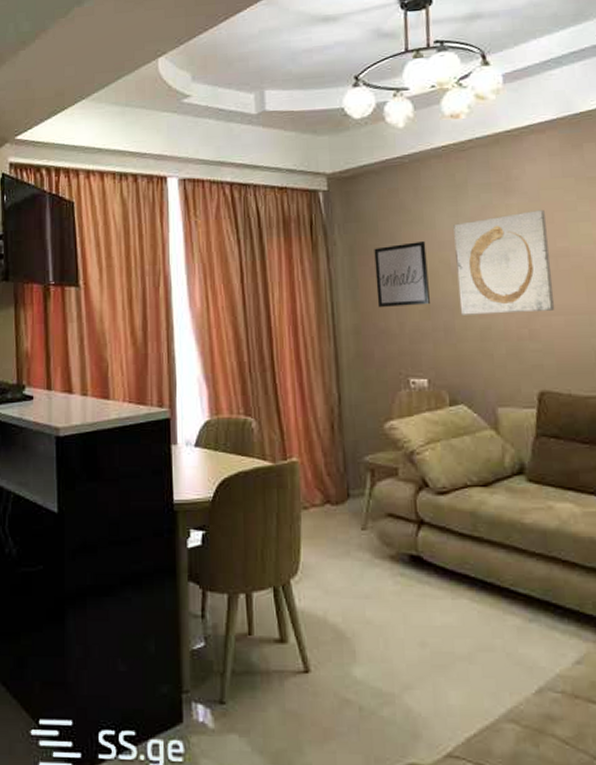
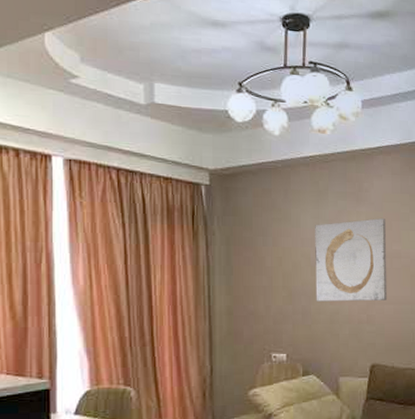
wall art: present [374,241,430,307] -> none [248,237,292,292]

